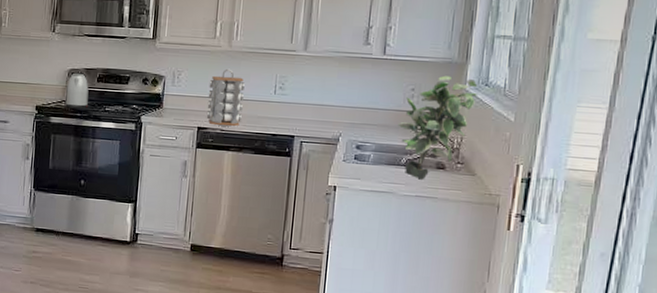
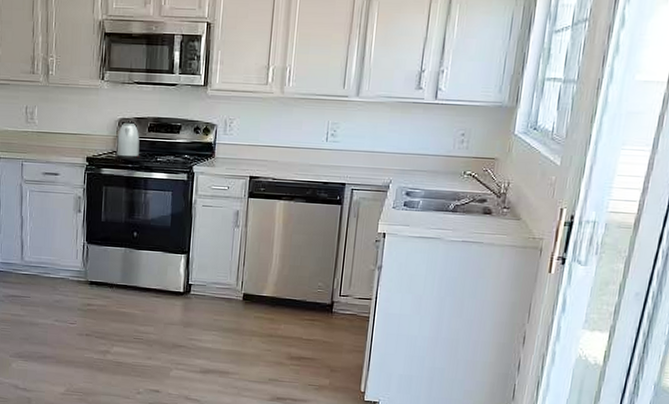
spice rack: present [206,68,245,127] -> none [258,116,297,175]
potted plant: present [398,75,478,180] -> none [447,120,527,225]

